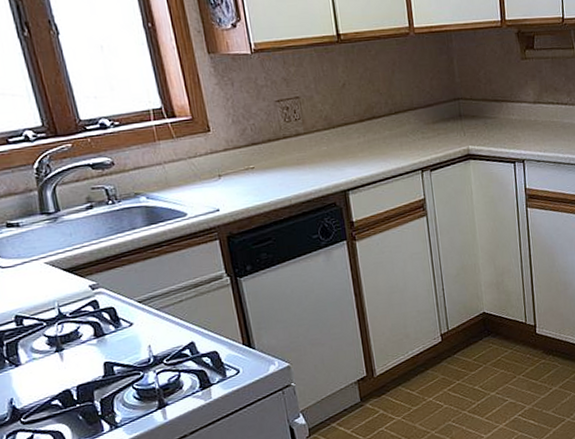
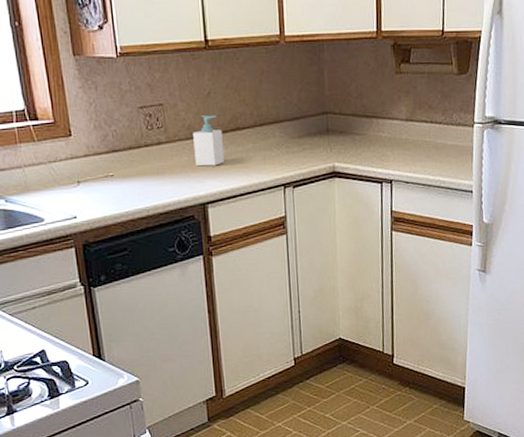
soap bottle: none [330,105,362,155] -> present [193,115,224,167]

